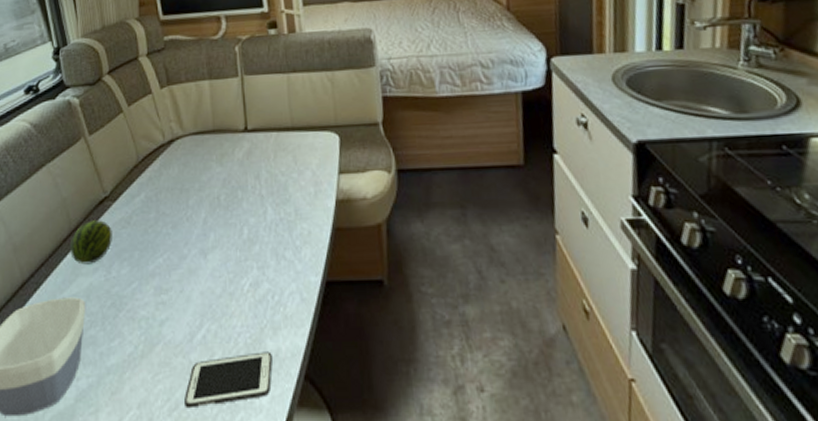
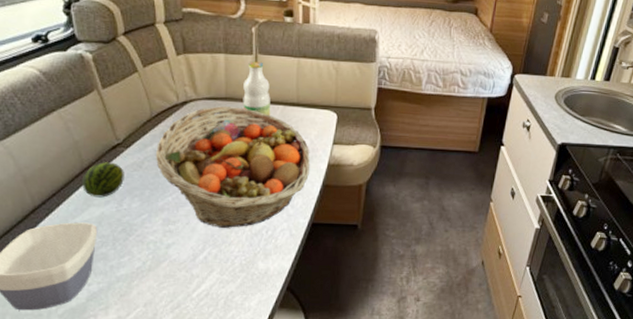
fruit basket: none [143,139,315,295] -> present [155,106,310,228]
cell phone: present [185,351,273,409] -> none [185,270,262,308]
bottle: none [231,83,264,146] -> present [242,61,271,115]

